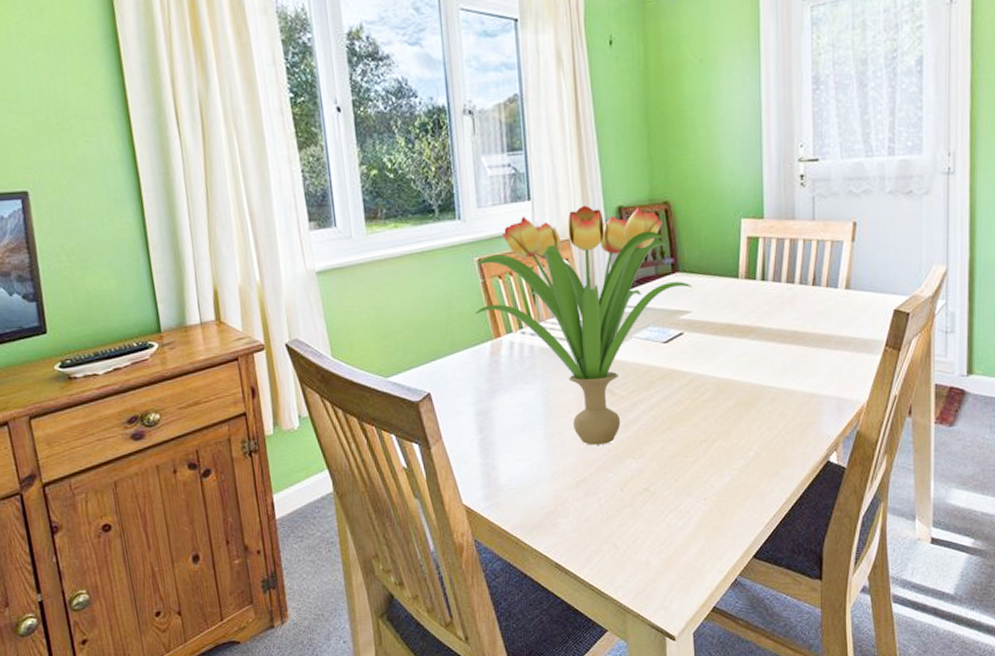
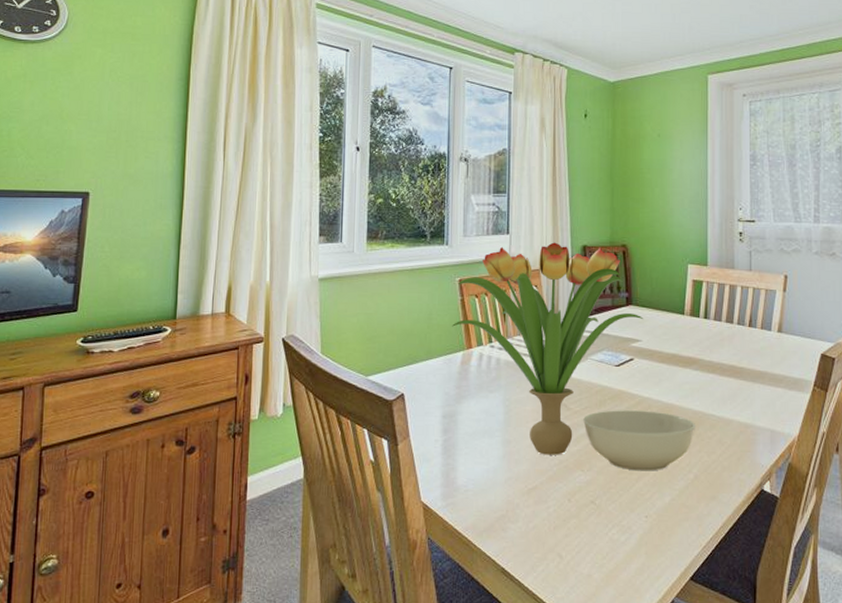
bowl: none [631,388,755,454] -> present [583,410,695,471]

